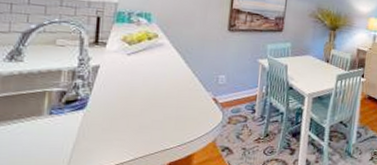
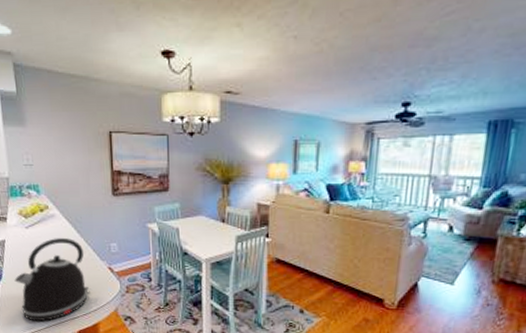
kettle: none [101,67,190,154] -> present [14,238,90,322]

